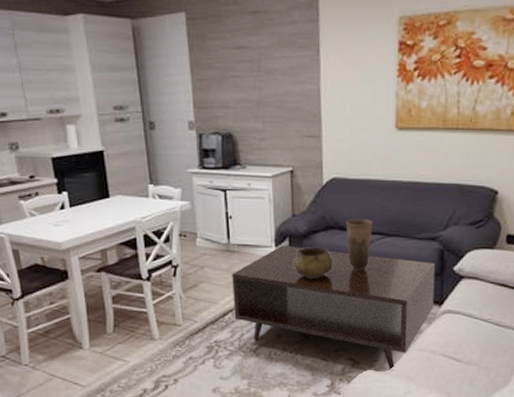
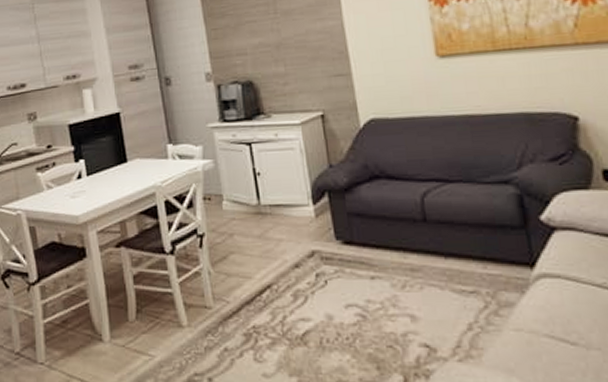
coffee table: present [232,245,436,371] -> none [266,202,524,360]
decorative bowl: present [294,246,333,279] -> none [338,200,385,242]
vase: present [345,219,372,271] -> none [393,164,429,228]

